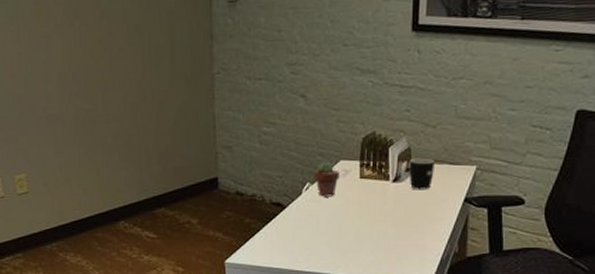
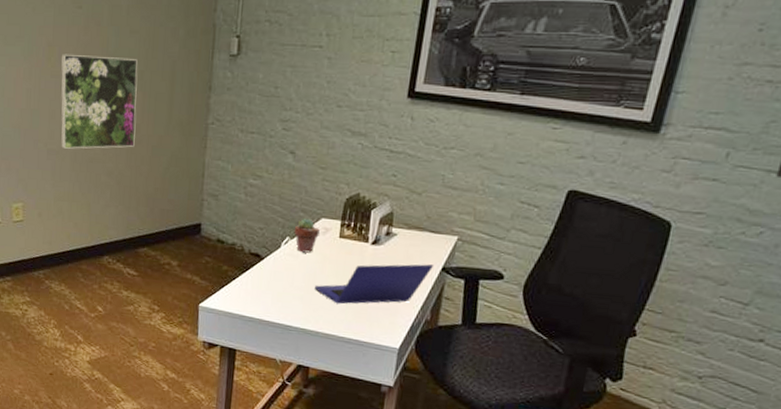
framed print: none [50,12,139,112] -> present [60,54,138,149]
laptop computer: none [341,197,457,246] -> present [315,264,435,304]
mug: present [409,158,434,190] -> none [388,223,416,256]

